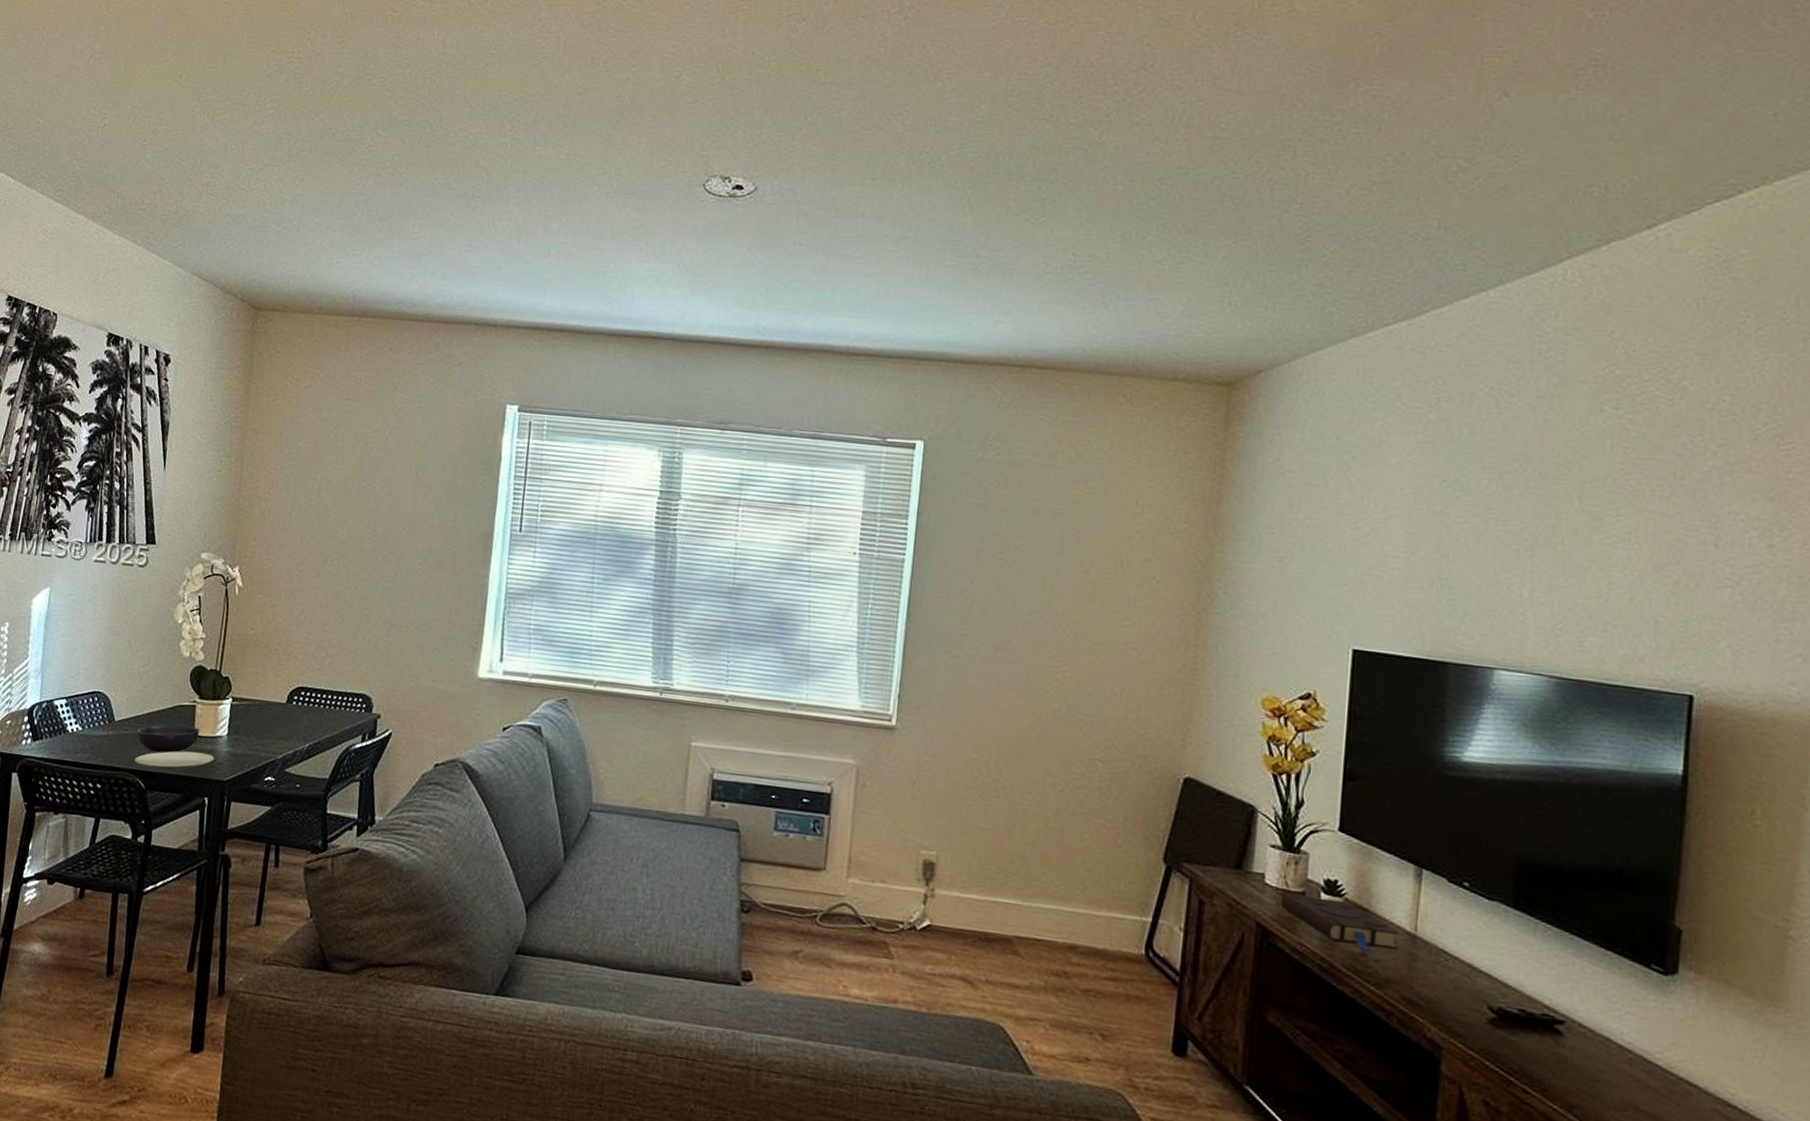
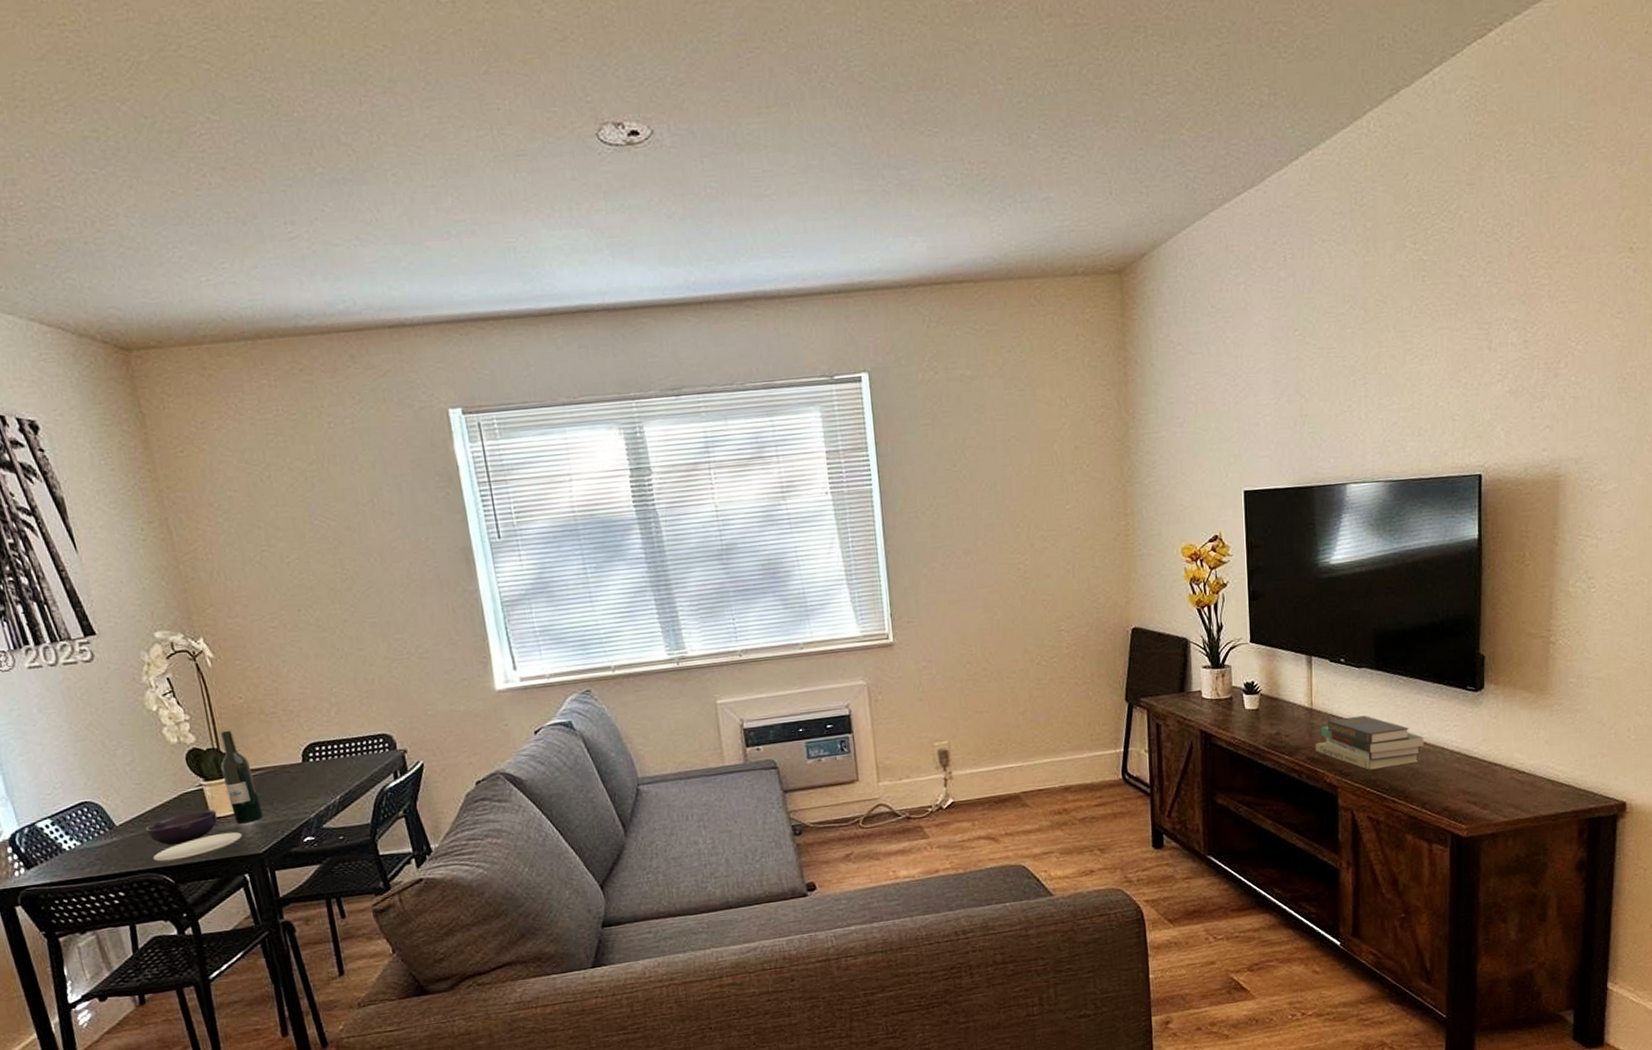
wine bottle: none [213,656,242,748] -> present [220,730,263,824]
book: present [1280,893,1399,952] -> none [1215,696,1301,731]
books: none [1415,957,1579,1048] -> present [1315,715,1424,770]

